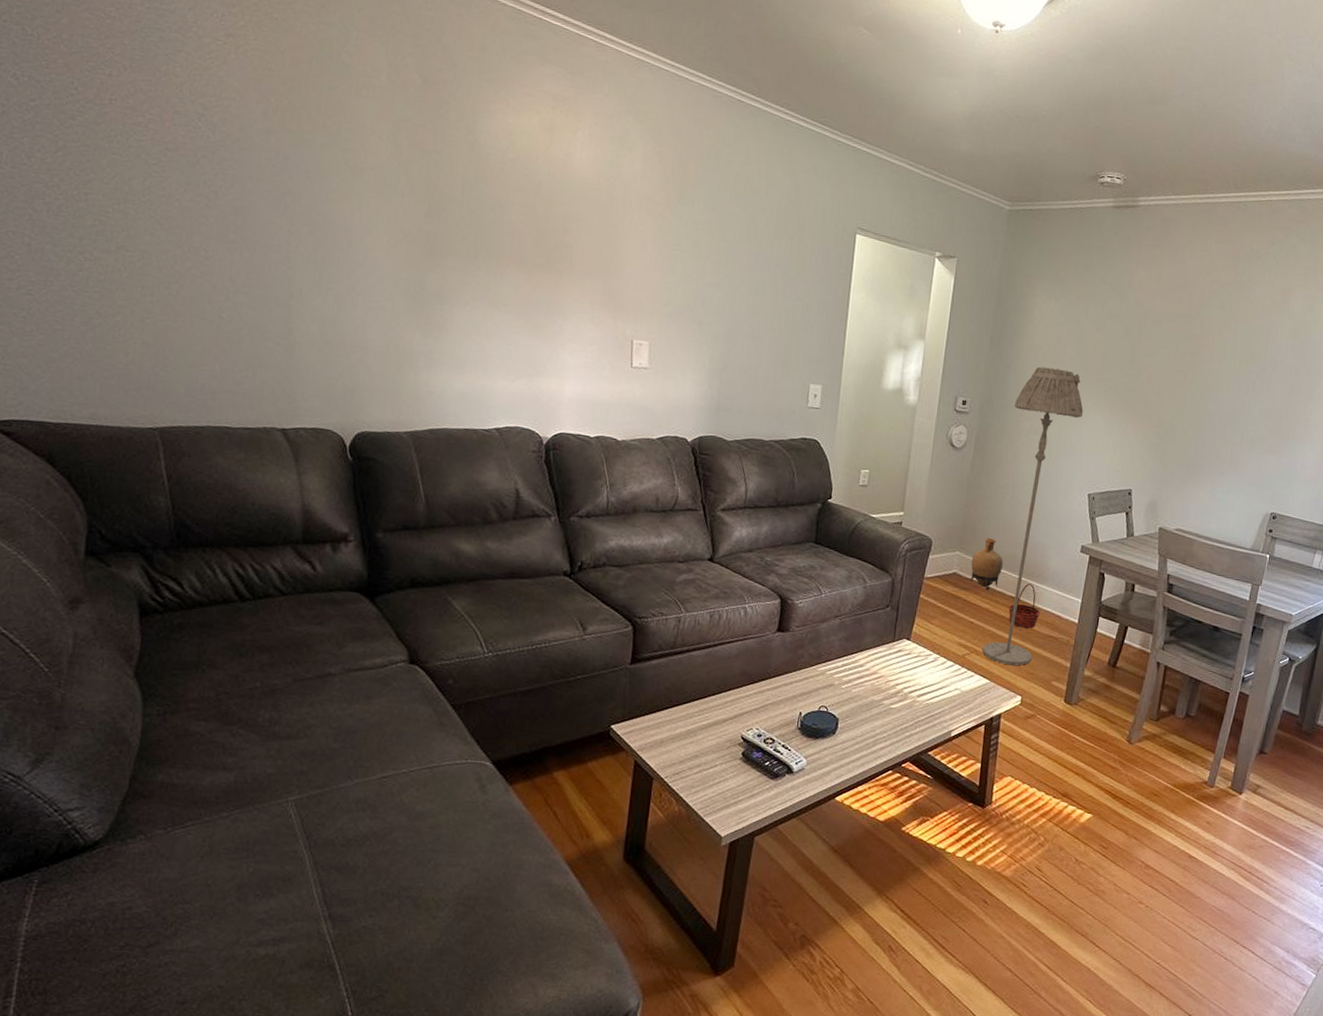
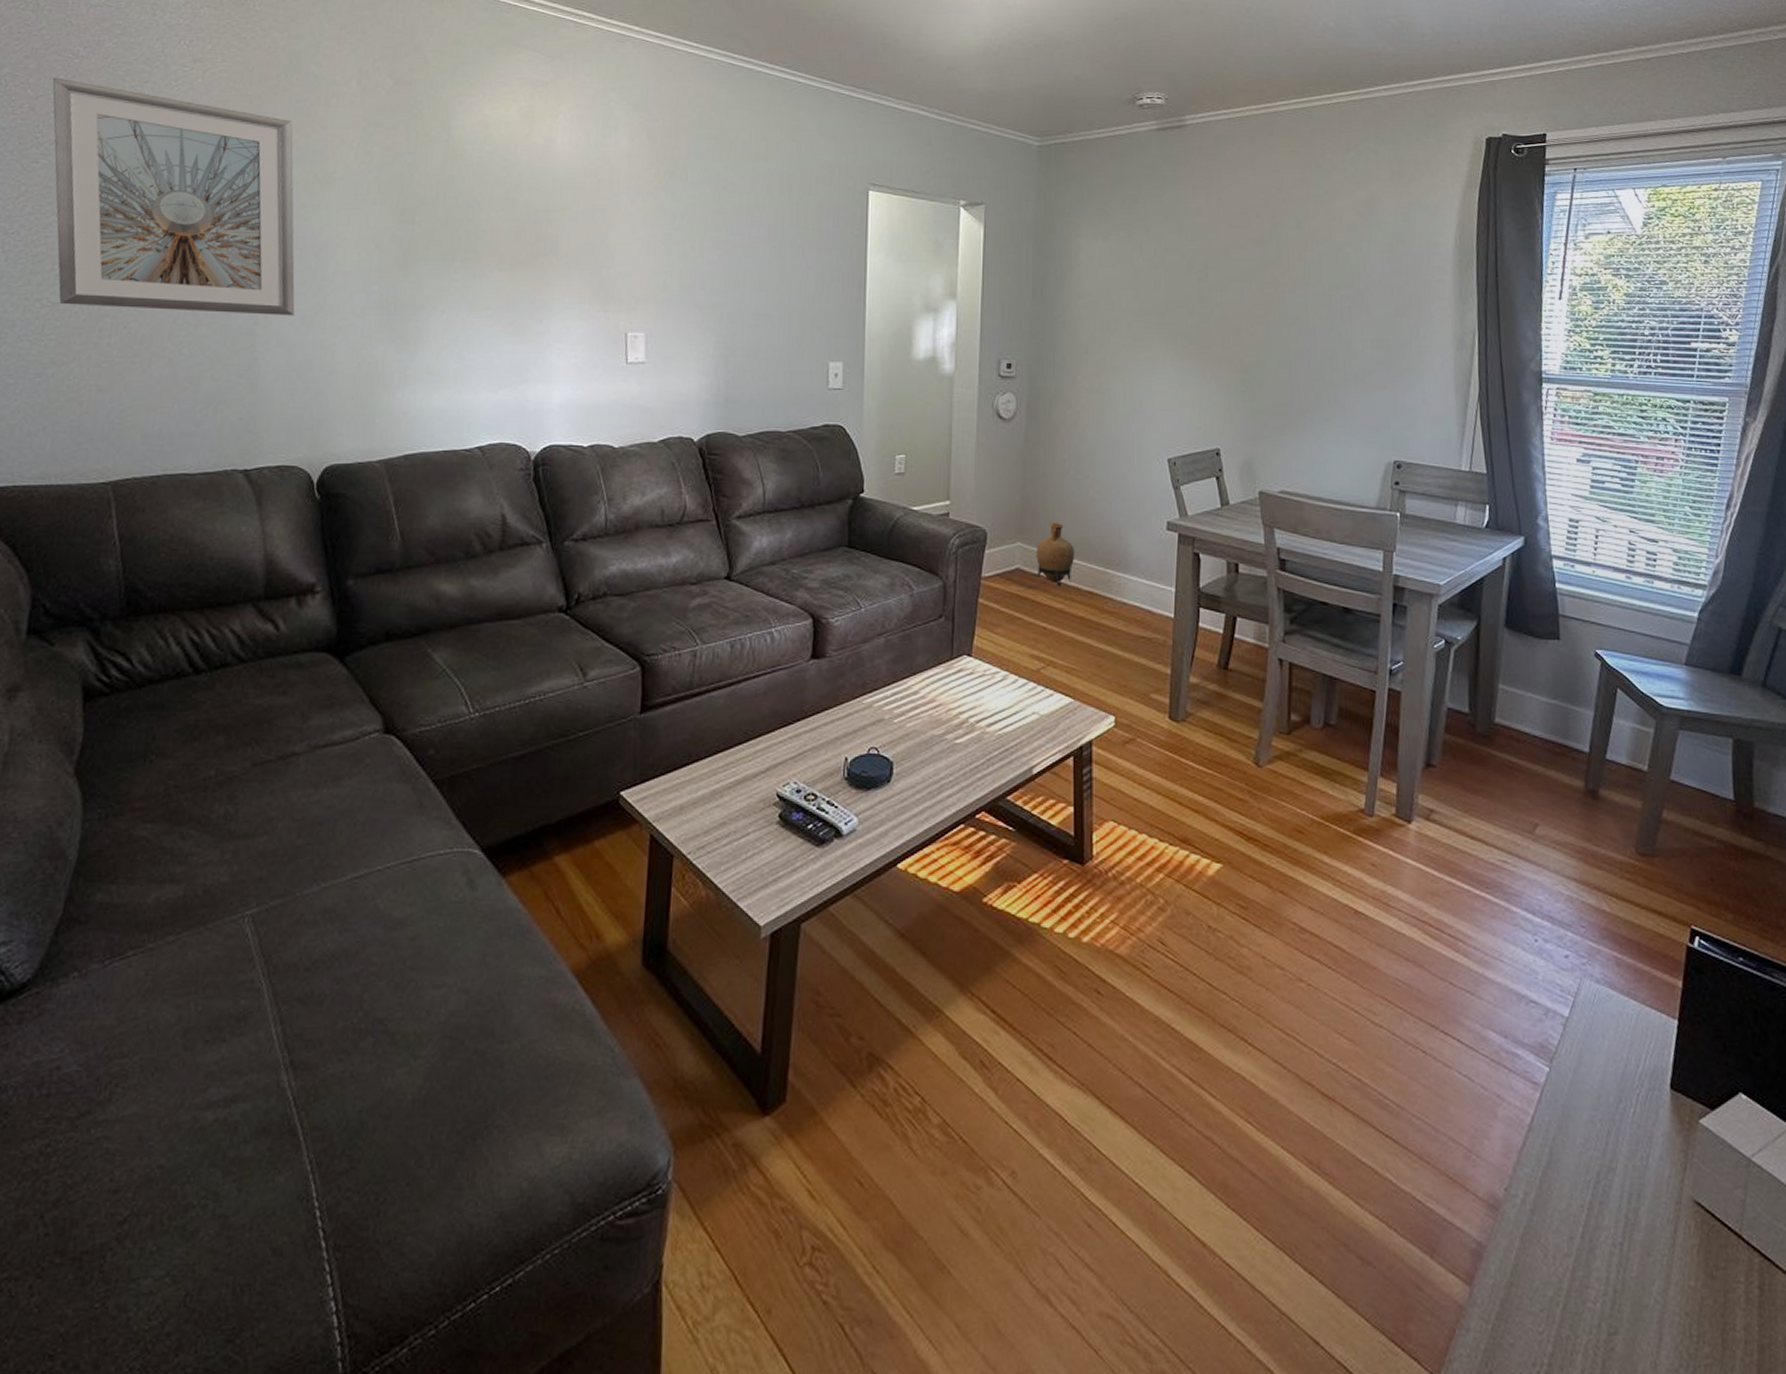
picture frame: none [85,35,328,293] -> present [52,77,295,316]
floor lamp: present [983,366,1083,666] -> none [1061,316,1150,678]
basket: present [1008,583,1041,629] -> none [1087,574,1127,629]

